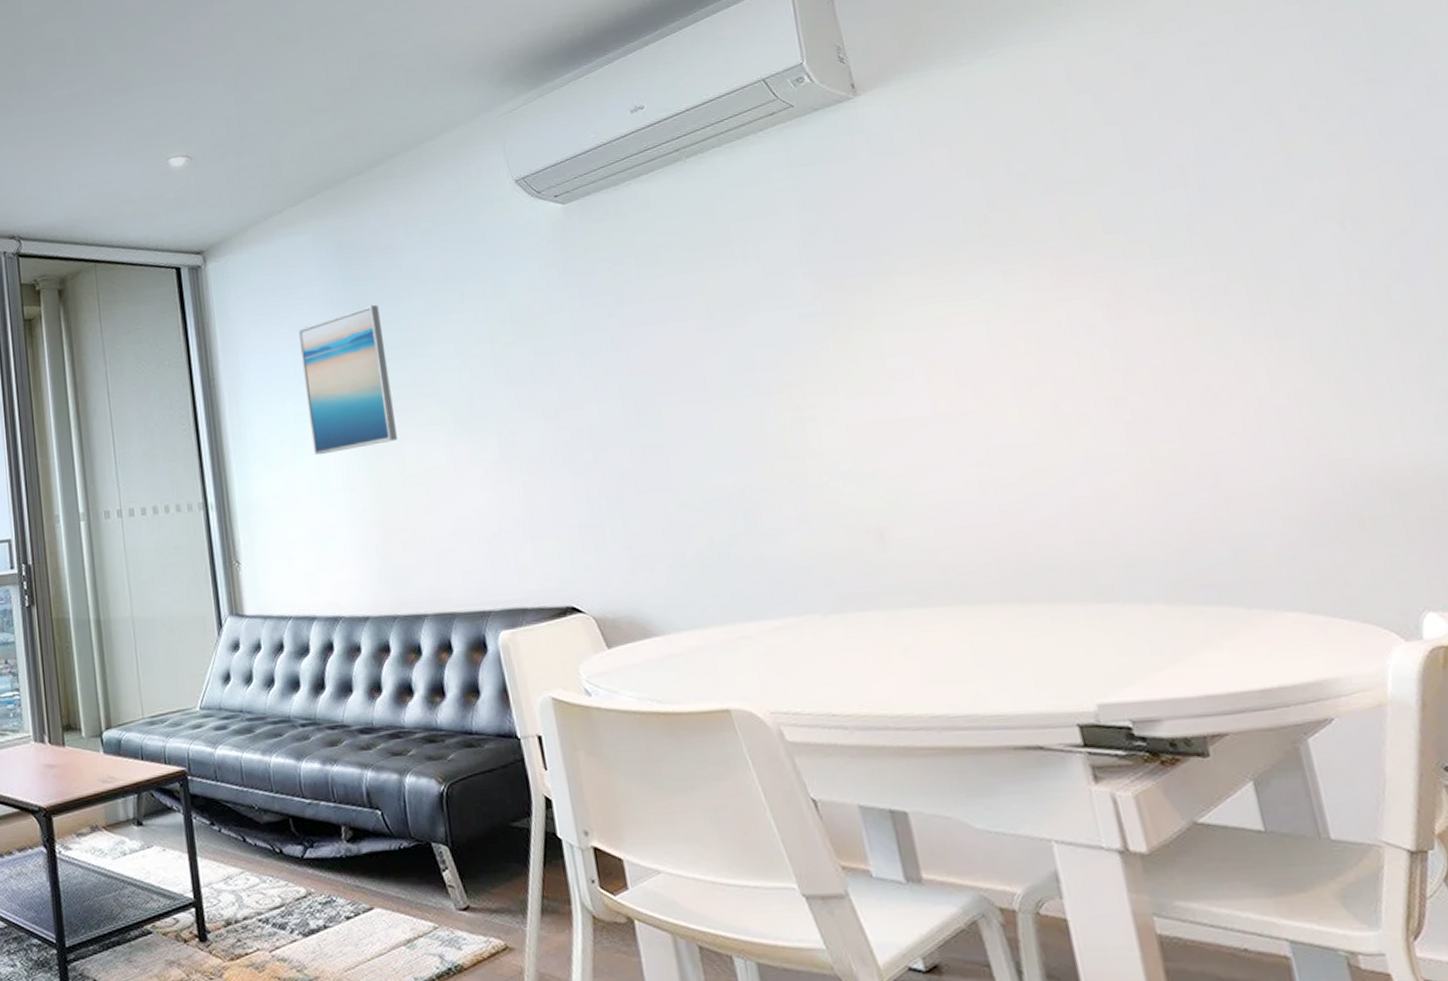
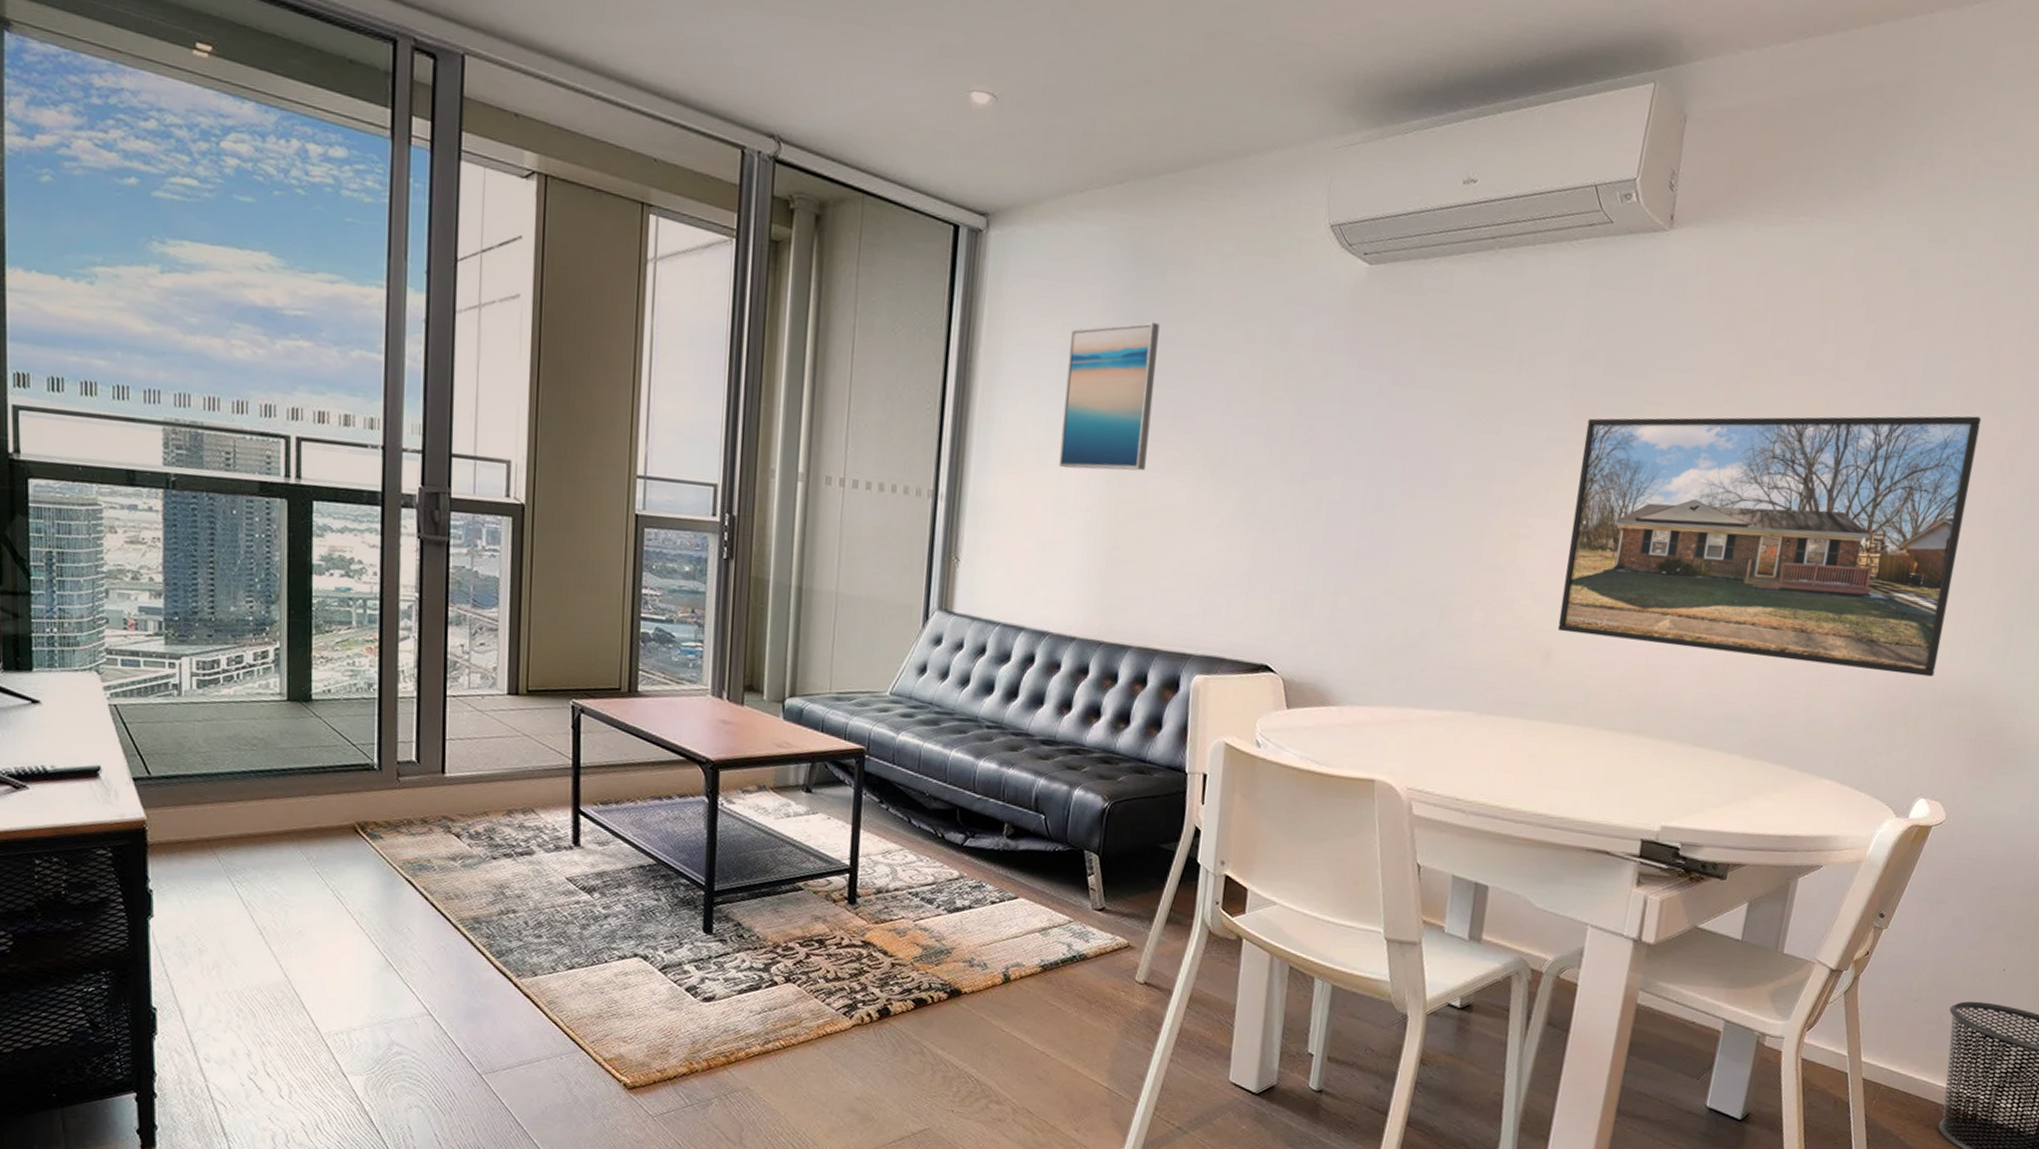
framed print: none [836,182,1372,508] -> present [1557,416,1982,677]

